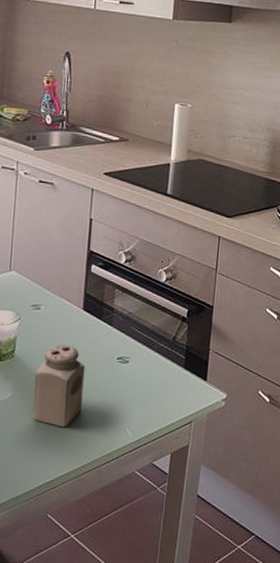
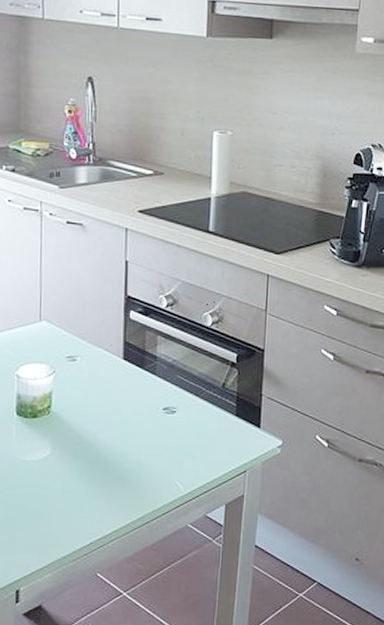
salt shaker: present [32,344,85,428] -> none [74,396,129,484]

